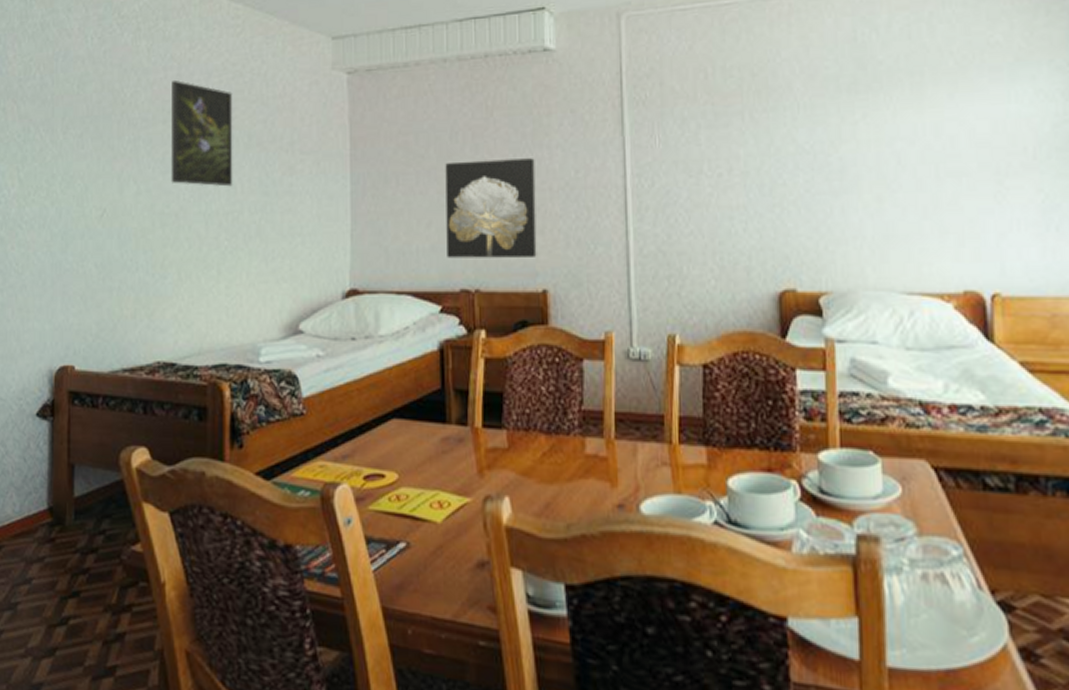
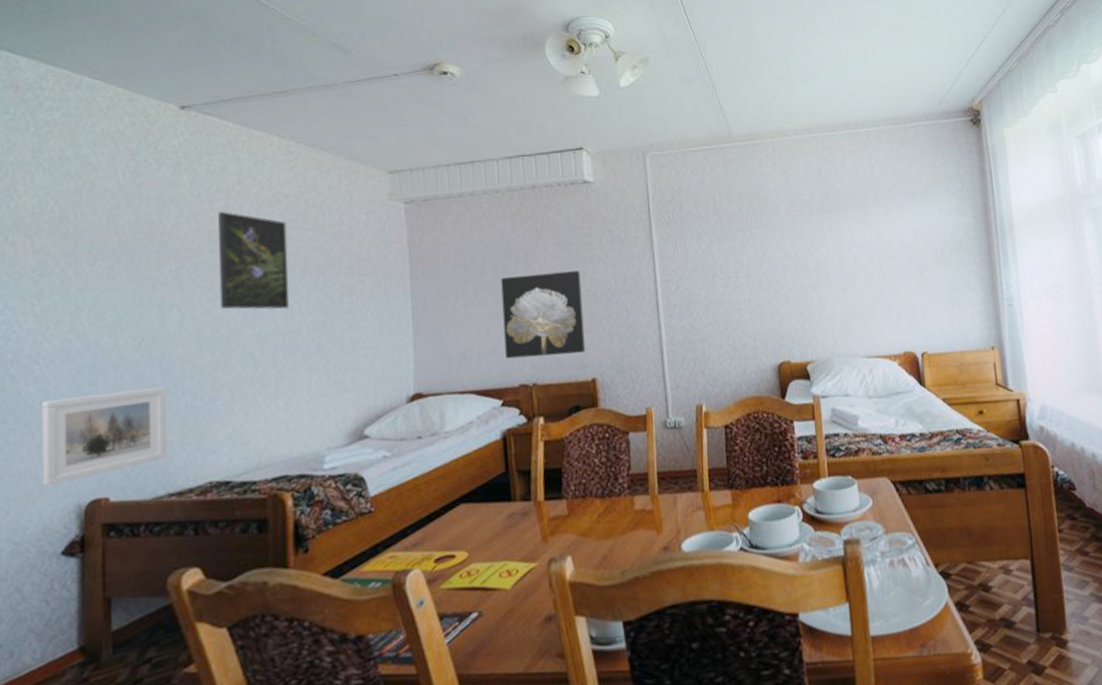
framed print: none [22,259,123,348] -> present [41,386,167,486]

